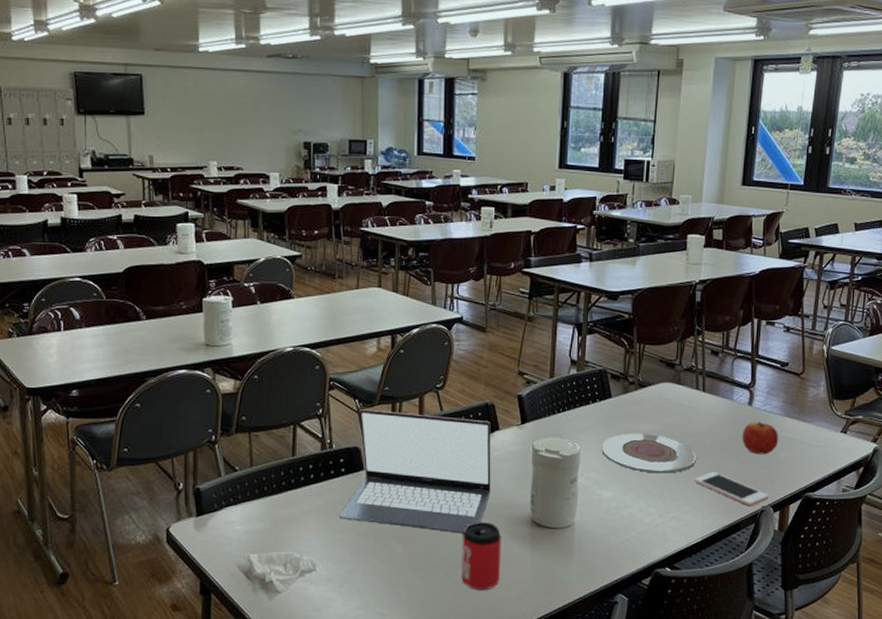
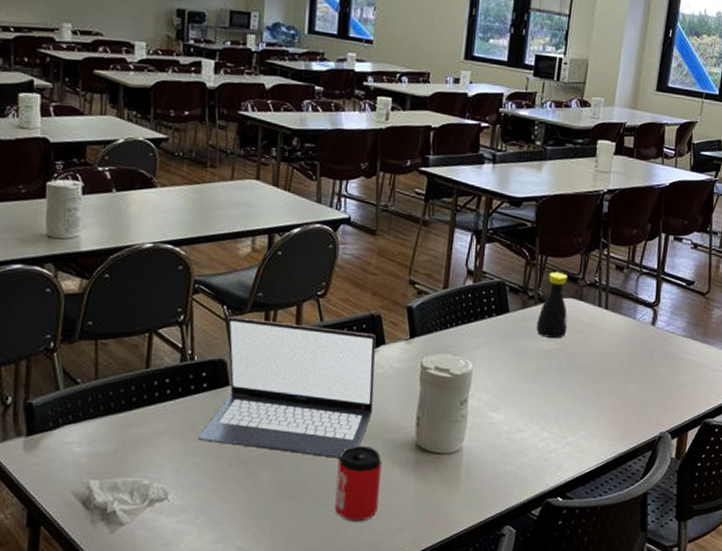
plate: present [601,433,696,473] -> none [495,351,595,396]
bottle: none [638,358,668,421] -> present [536,271,568,339]
cell phone: present [694,471,769,507] -> none [591,394,668,433]
apple: present [742,421,779,455] -> none [643,342,681,378]

